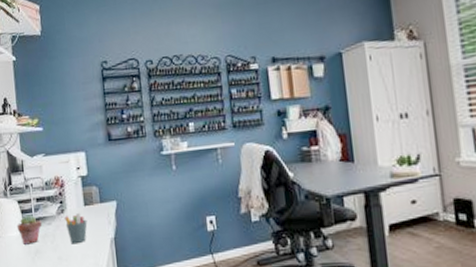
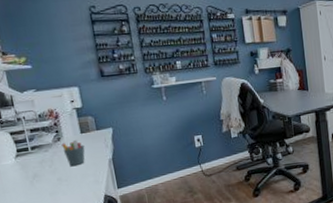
potted succulent: present [17,214,43,245] -> none [11,144,39,171]

